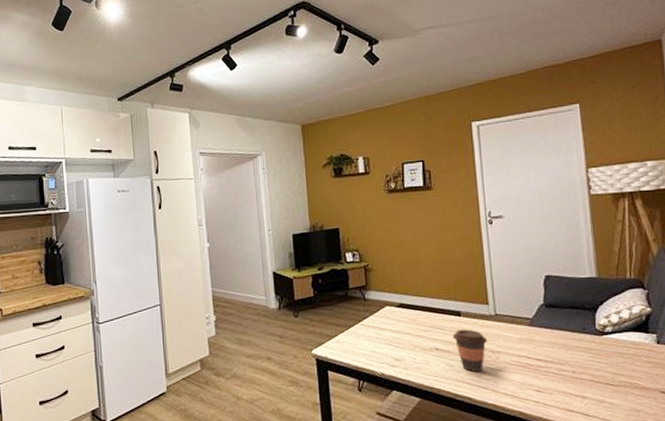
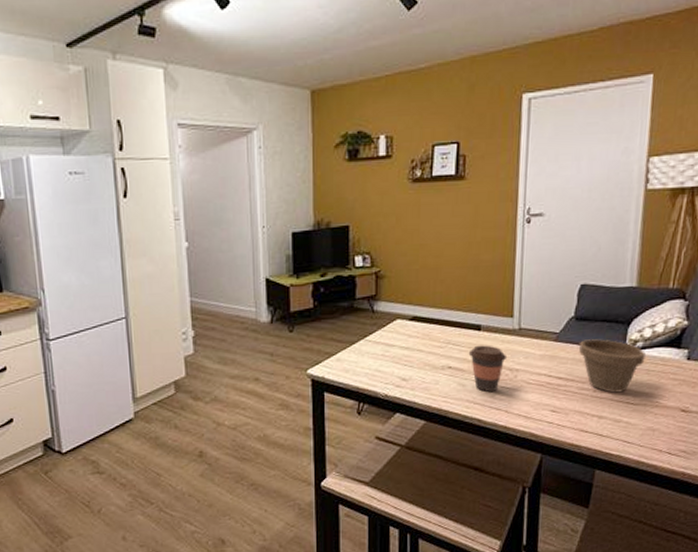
flower pot: none [553,324,618,374] -> present [579,339,647,393]

